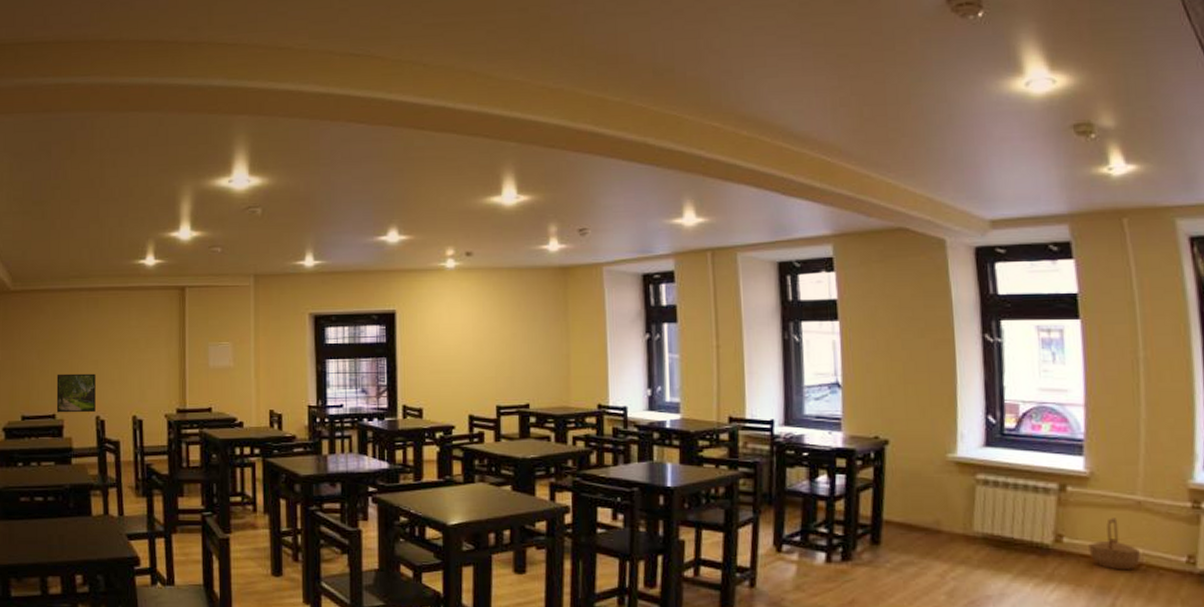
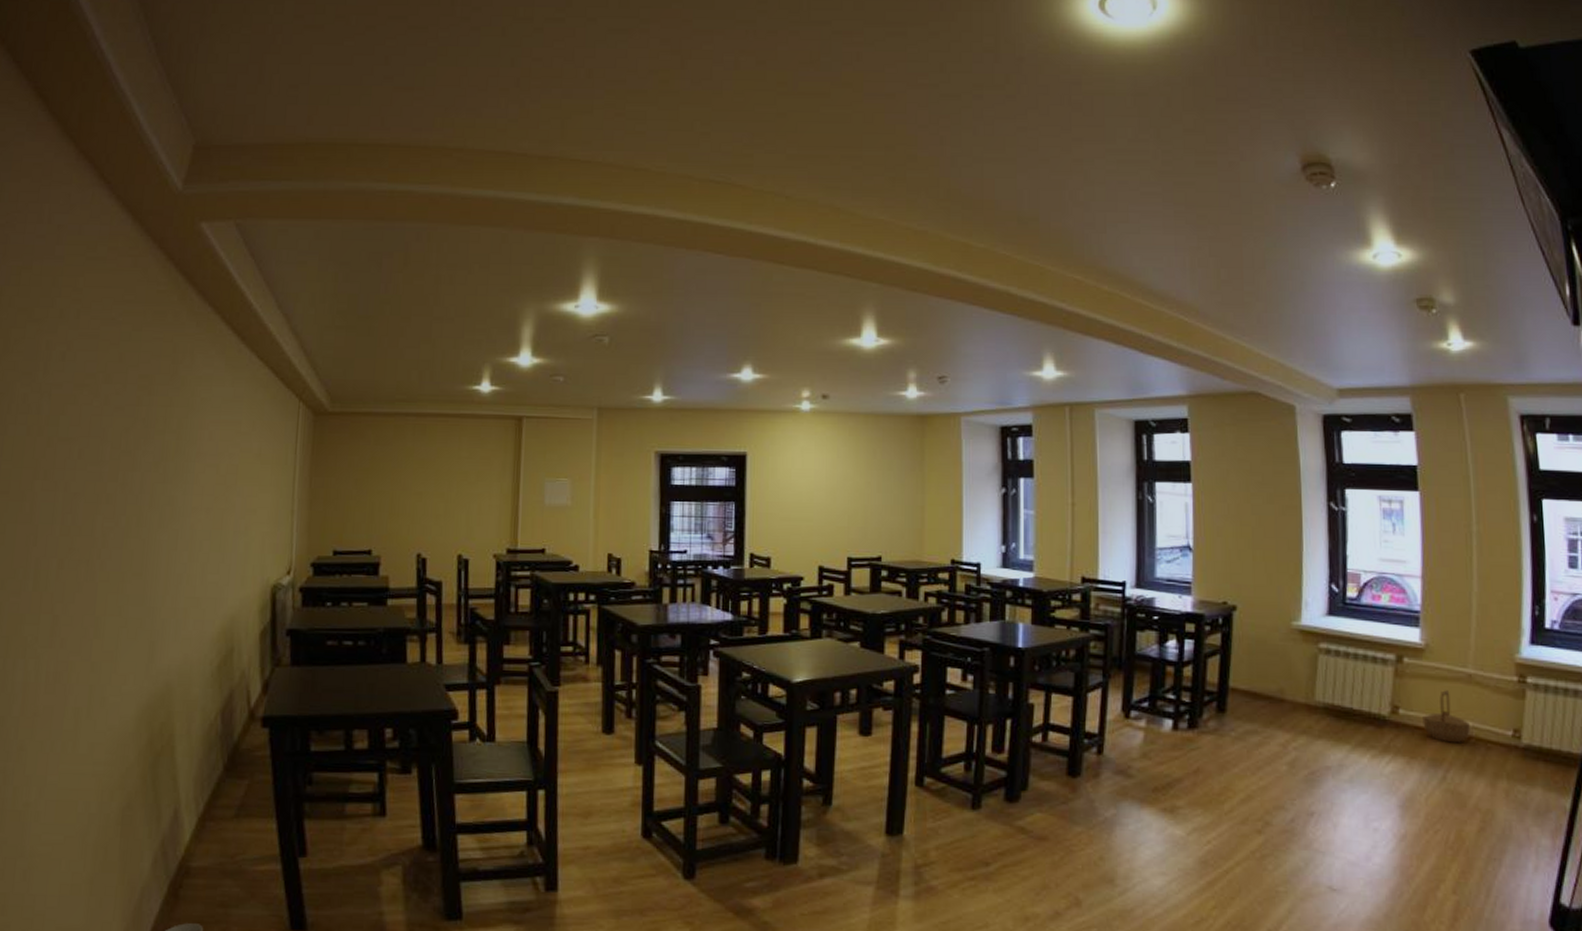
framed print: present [56,373,96,413] -> none [373,505,419,550]

